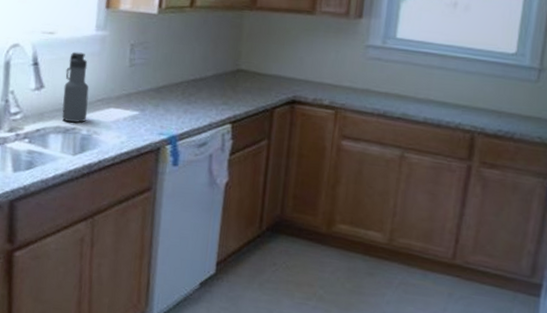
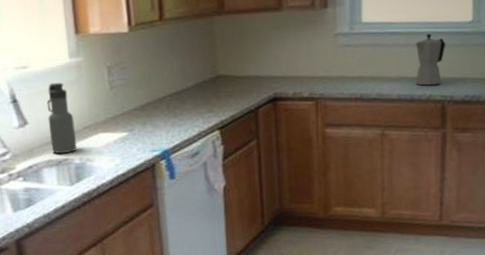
moka pot: none [445,59,484,114] -> present [415,33,446,86]

